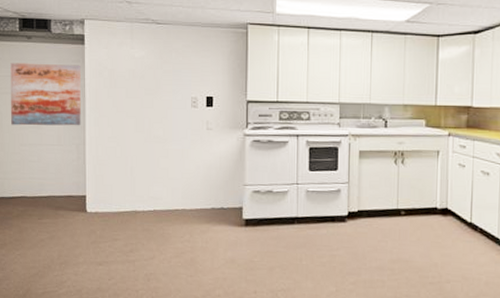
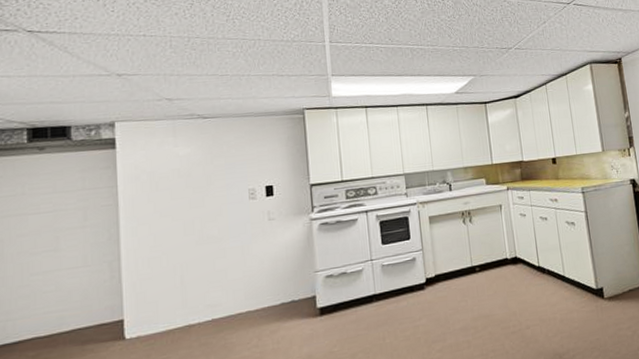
wall art: present [10,63,81,126] -> none [15,171,114,253]

